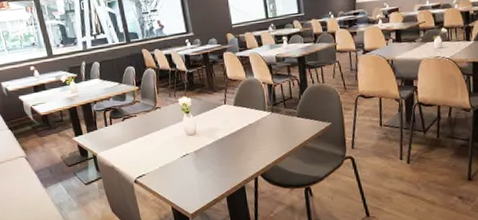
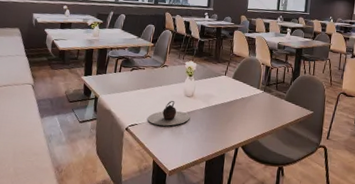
teapot: none [154,142,199,171] -> present [147,100,190,126]

